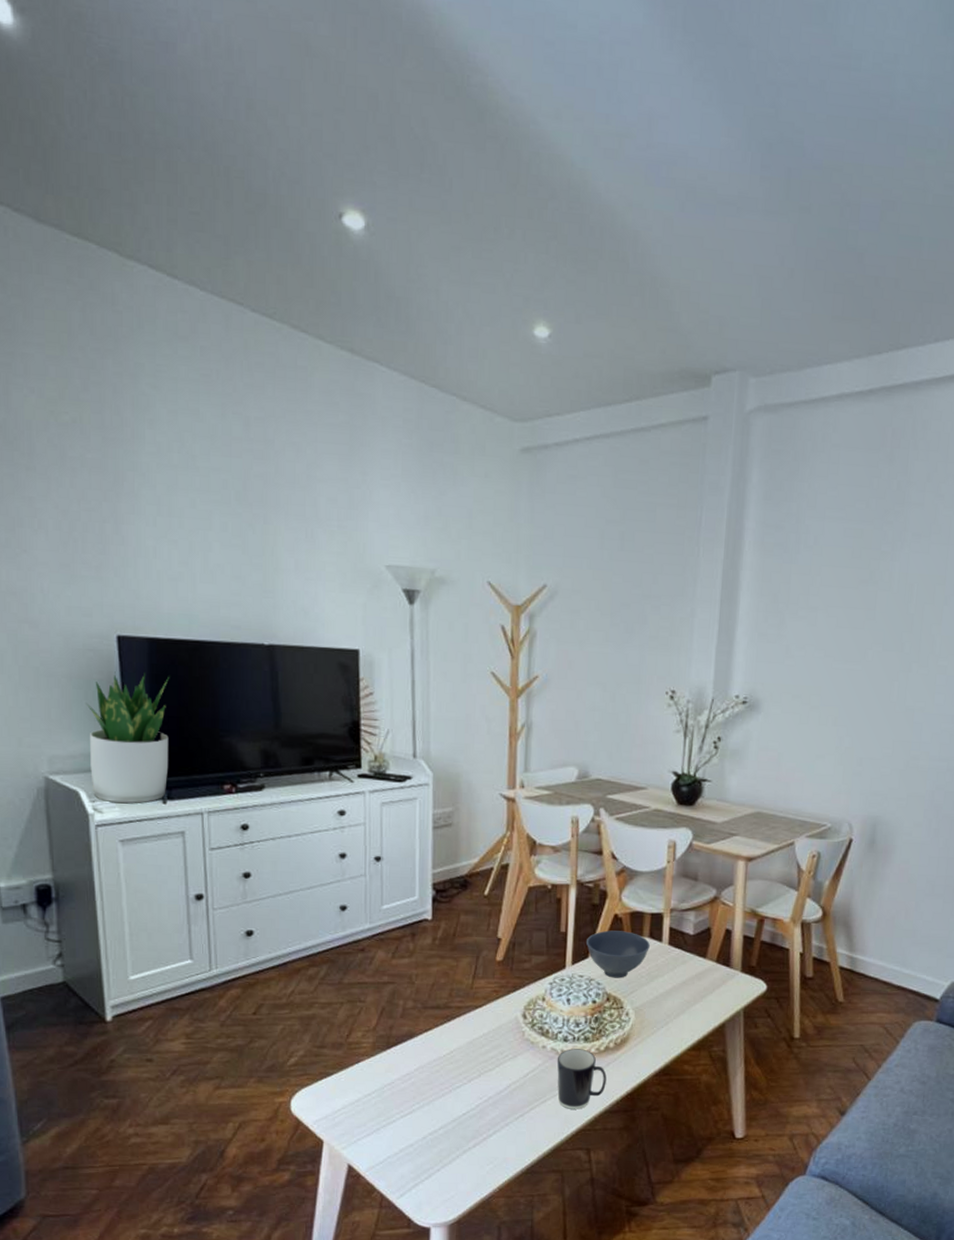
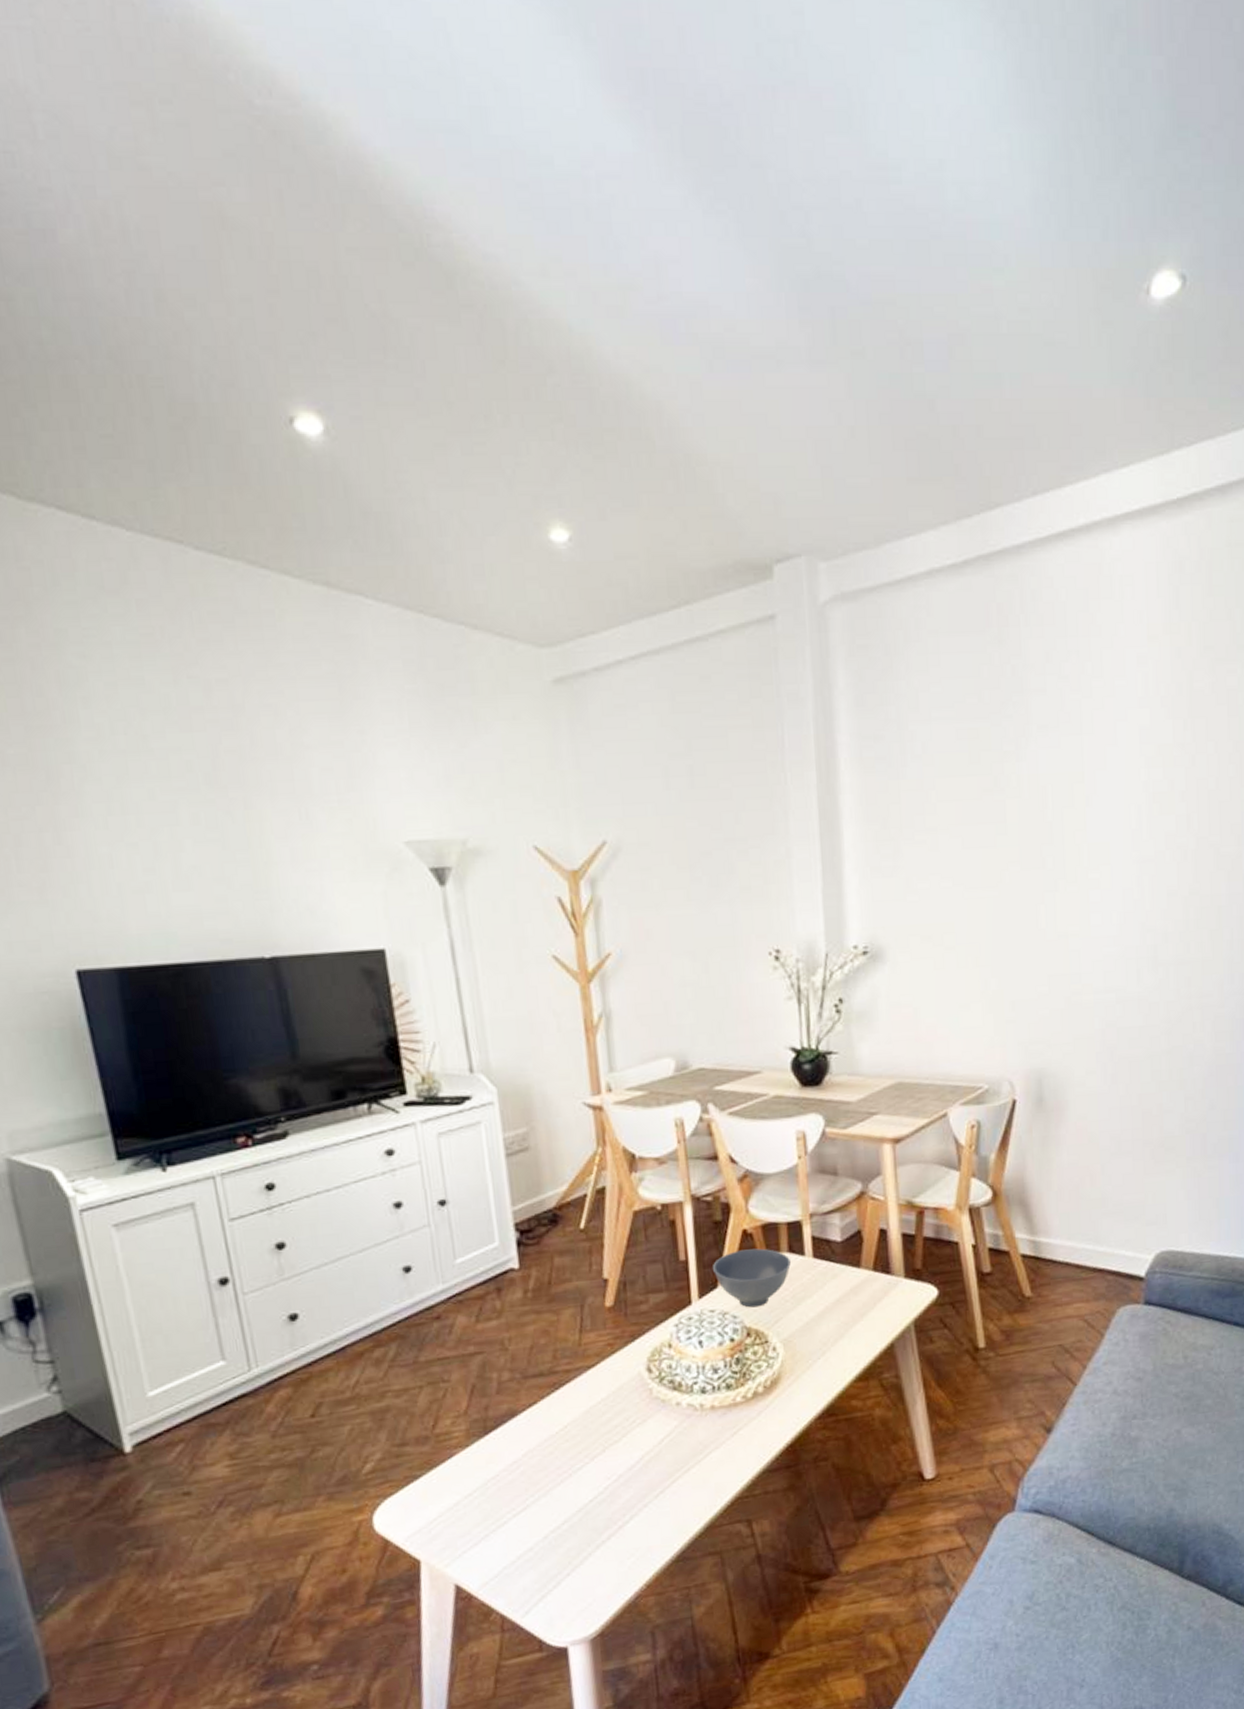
planter: present [86,673,170,804] -> none [47,1013,165,1179]
mug: present [556,1048,607,1109] -> none [696,1399,760,1475]

